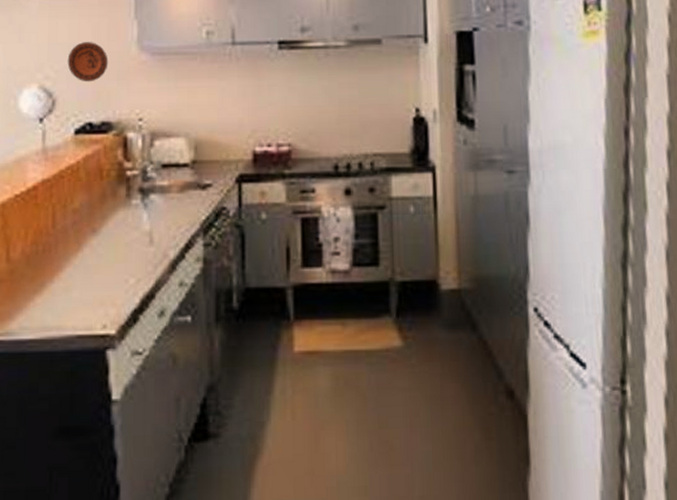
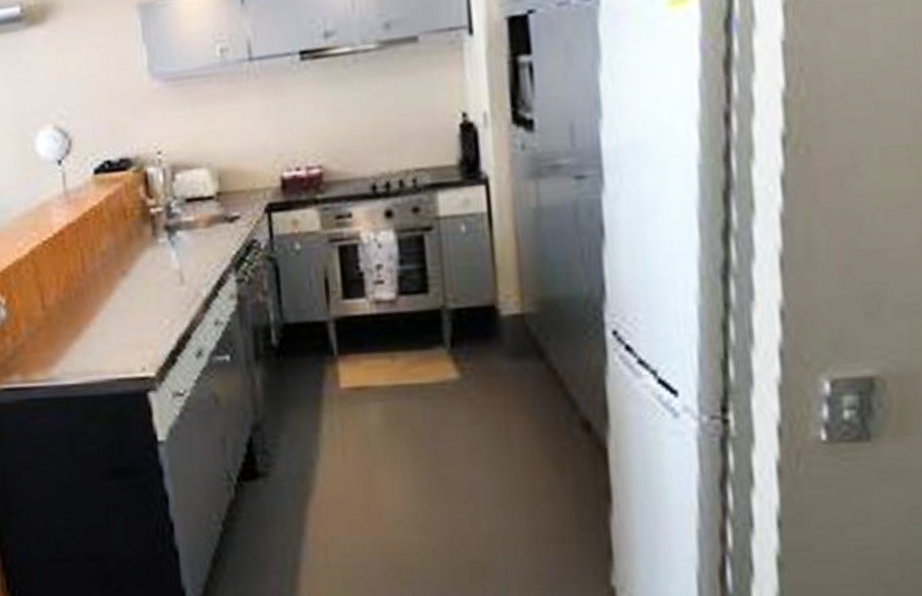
decorative plate: present [67,42,109,82] -> none [78,73,121,118]

